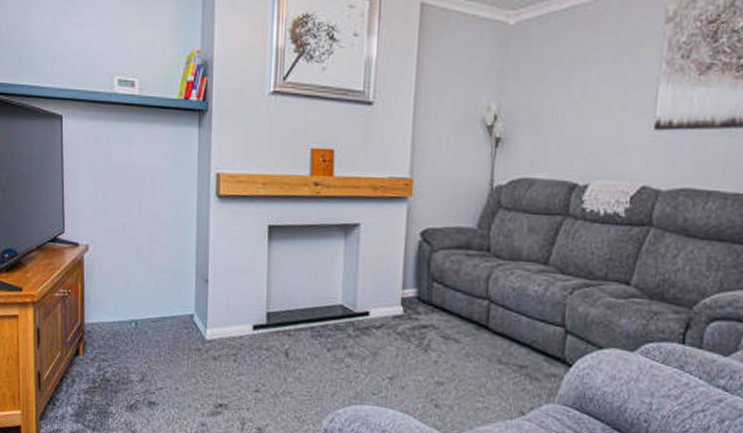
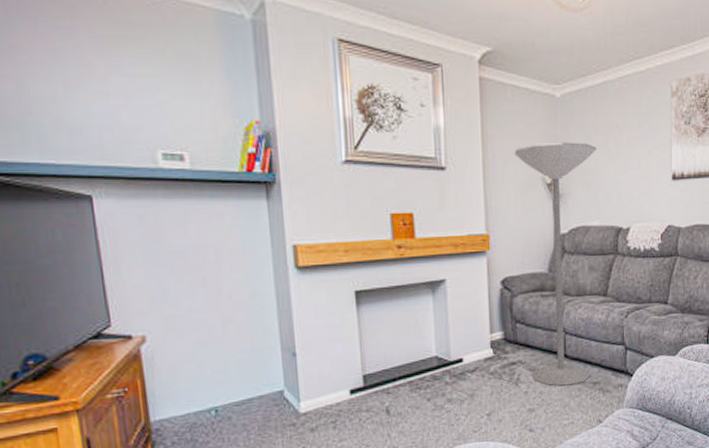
floor lamp: none [445,77,555,364] -> present [514,142,597,386]

